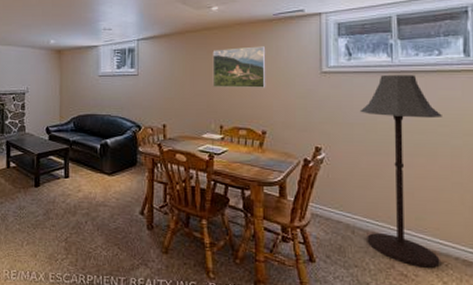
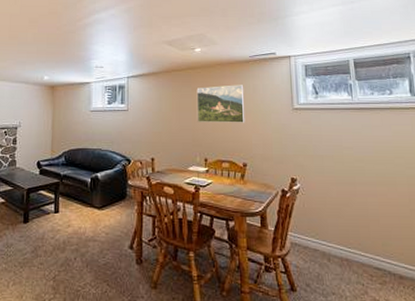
floor lamp: present [359,74,442,268] -> none [328,111,407,292]

